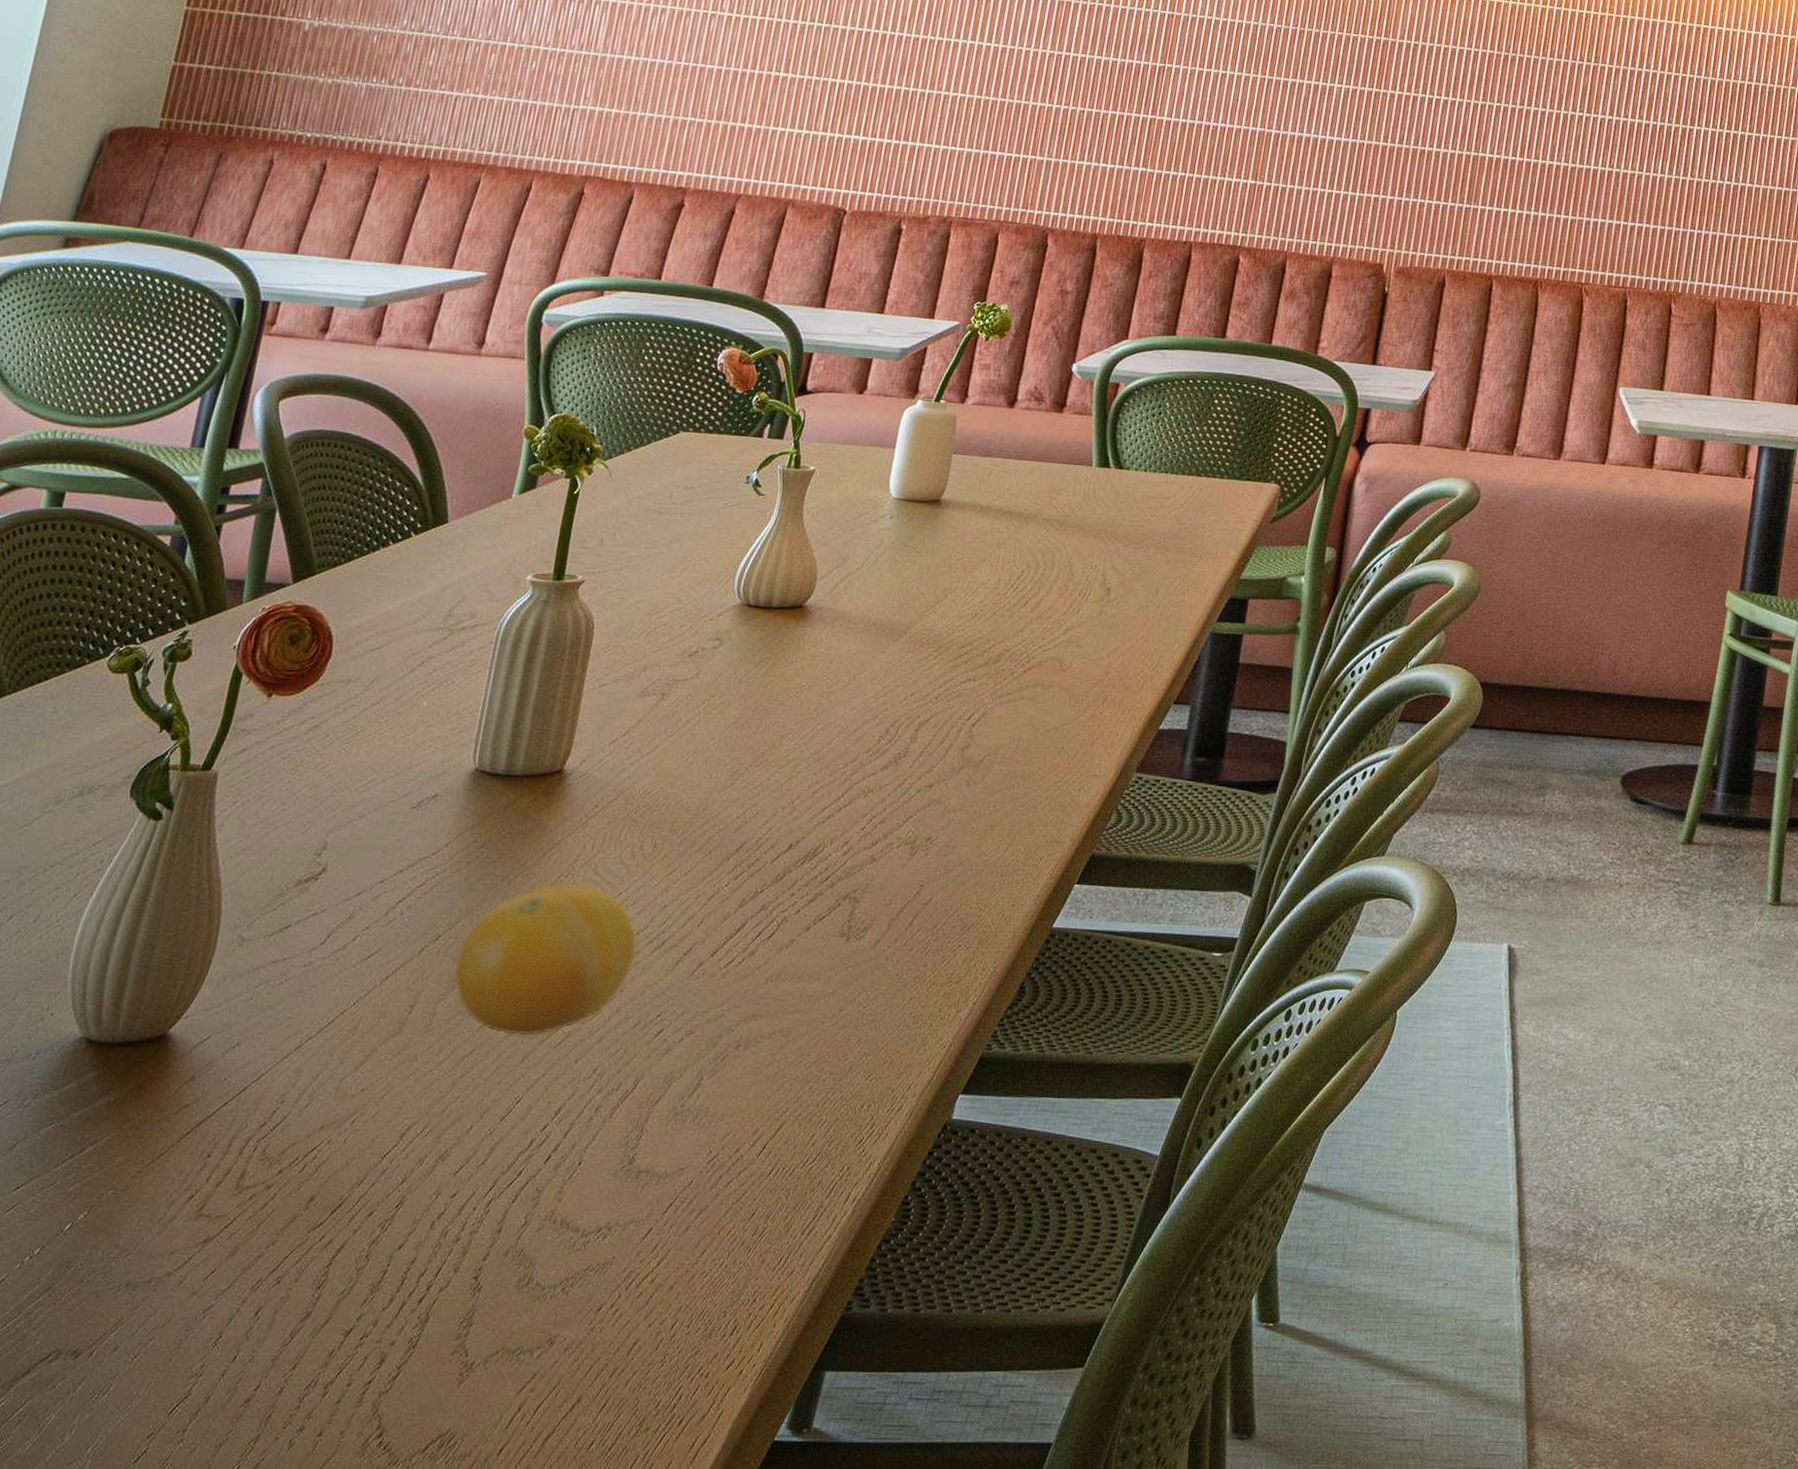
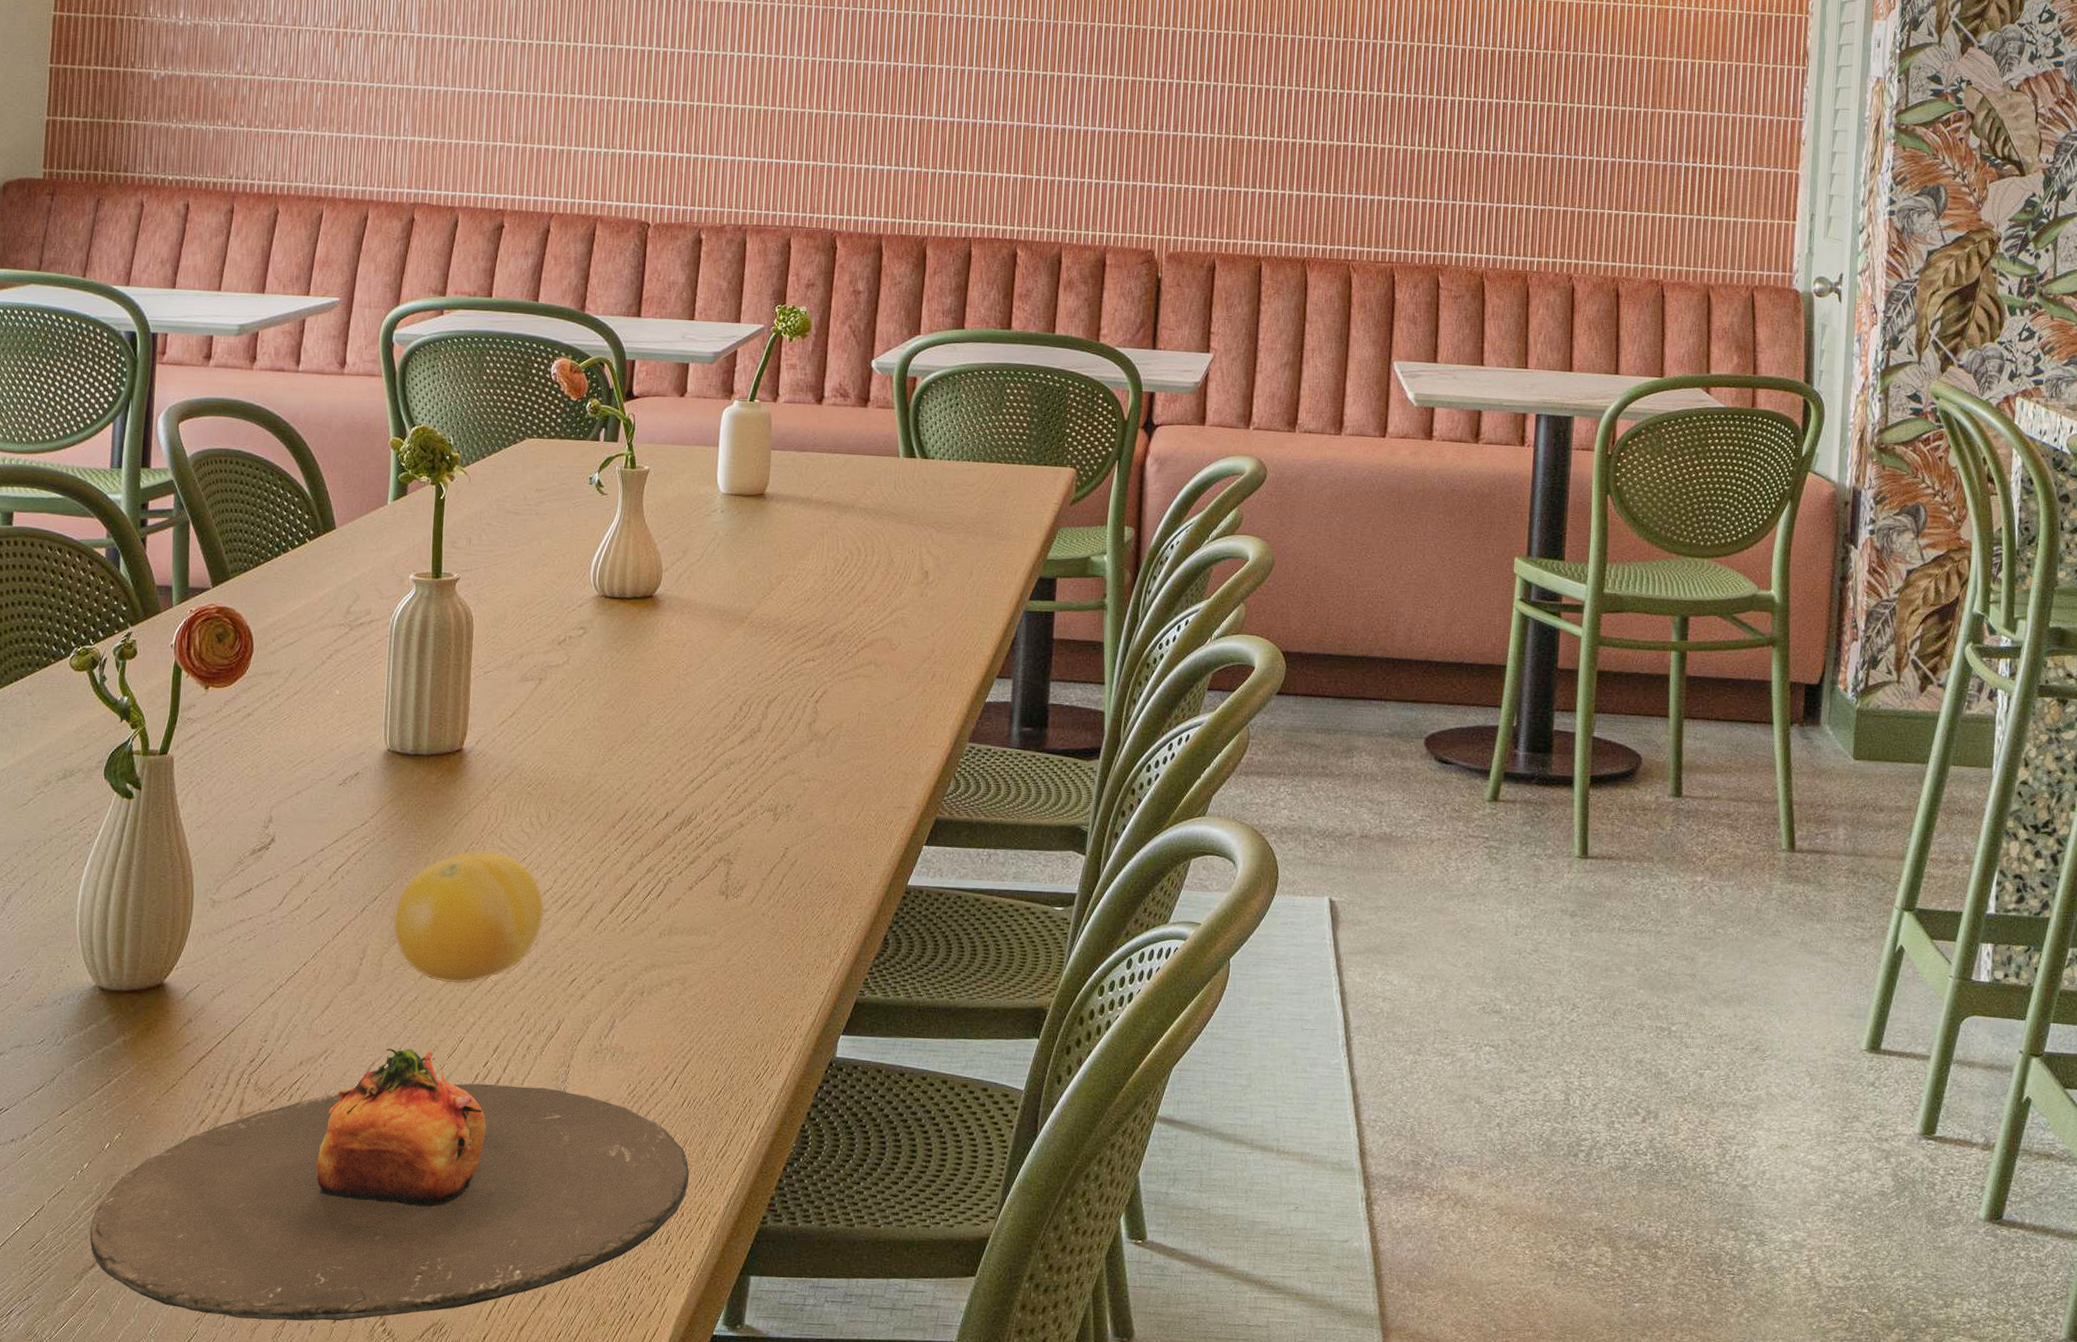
plate: none [28,1110,769,1435] -> present [90,1048,690,1322]

